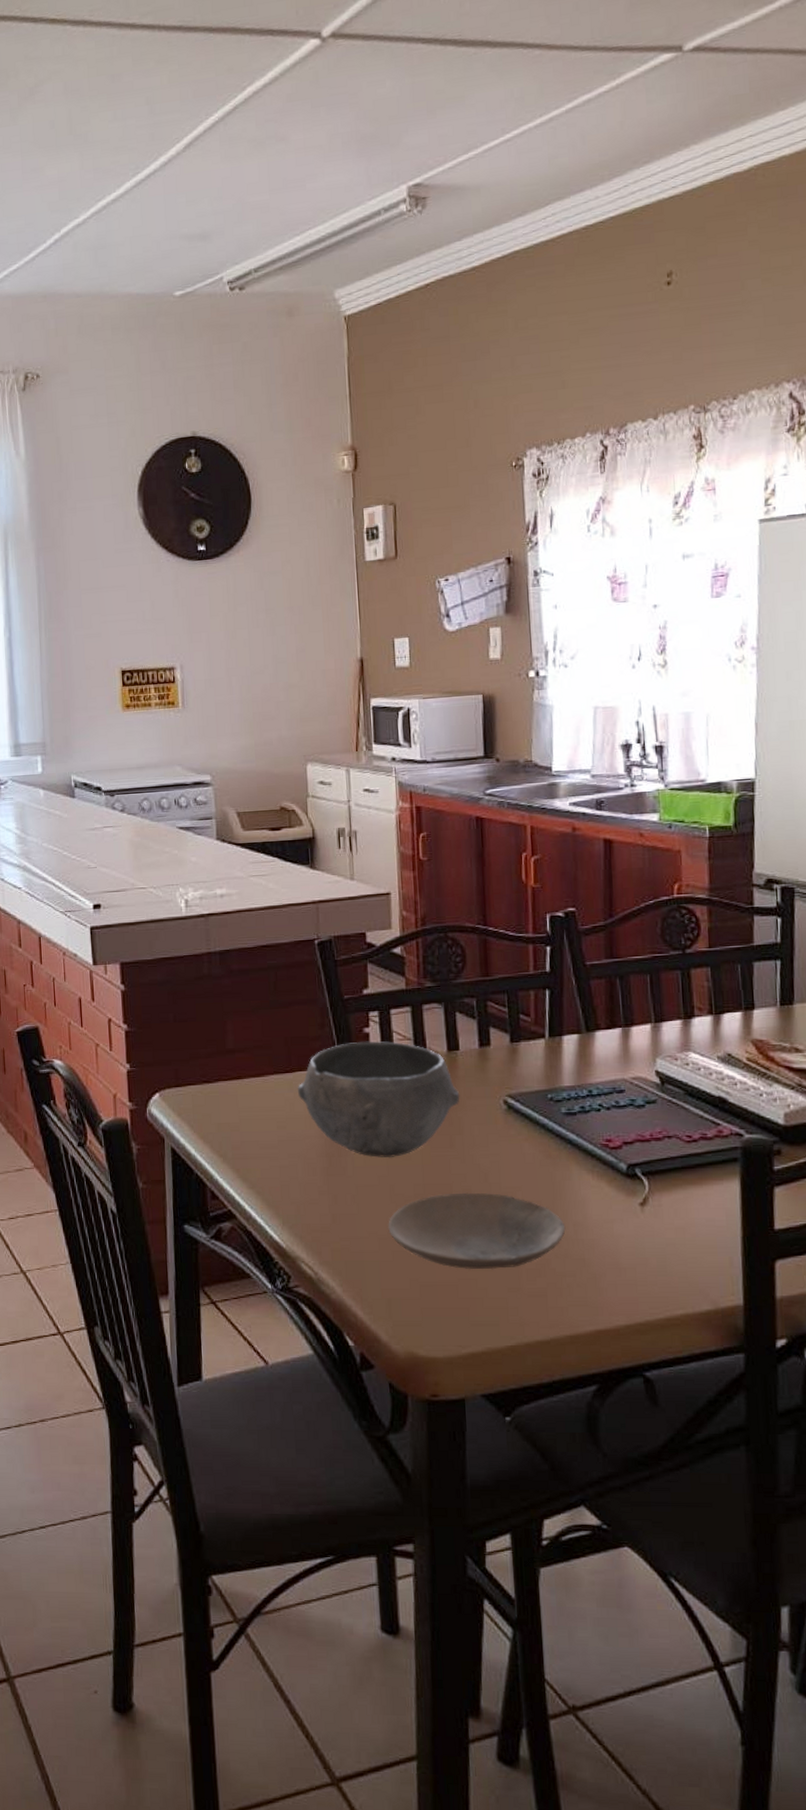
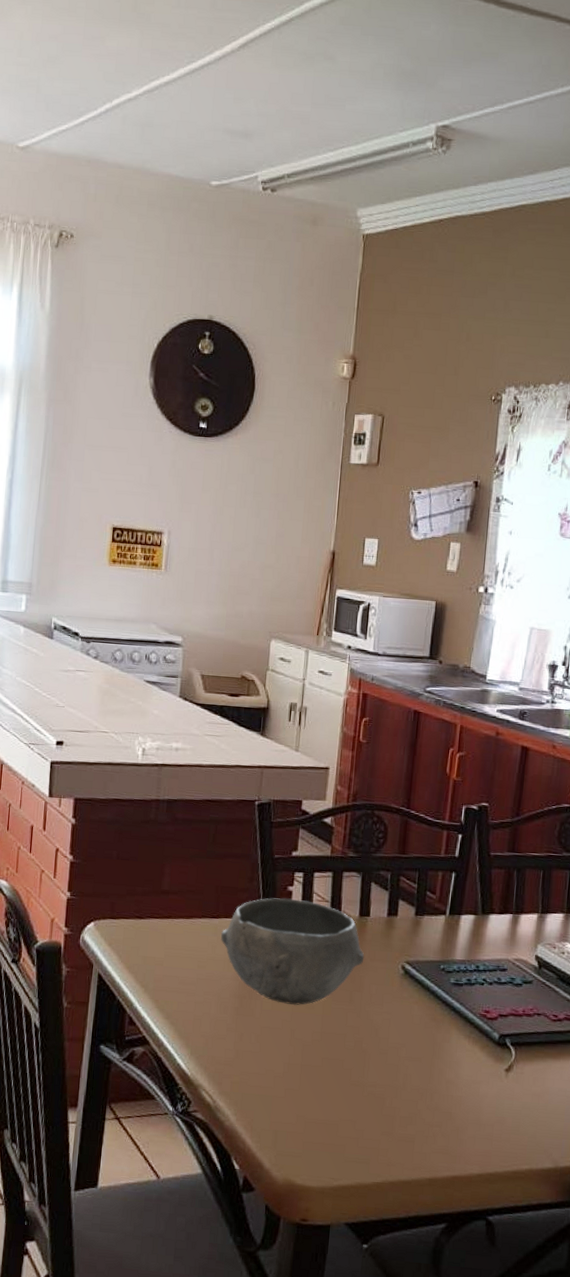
plate: present [388,1192,566,1270] -> none [284,1043,439,1114]

